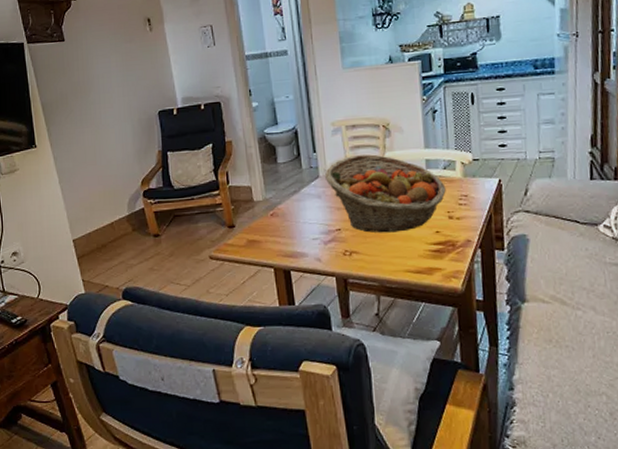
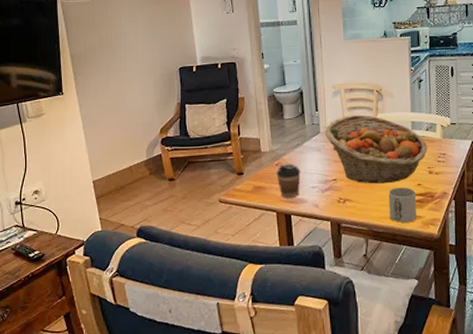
coffee cup: none [271,213,300,252] -> present [276,164,301,198]
mug: none [401,235,436,276] -> present [388,187,417,223]

